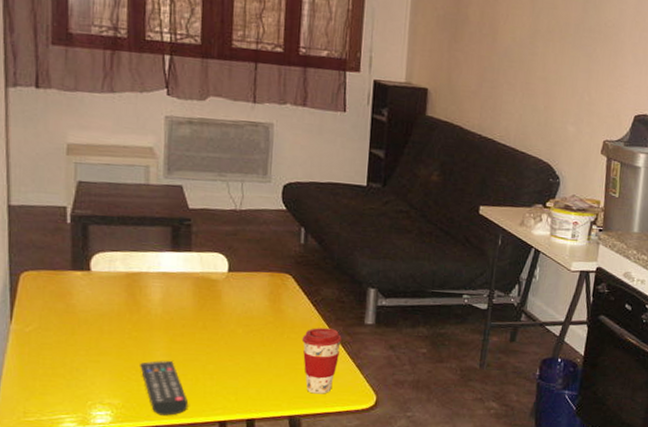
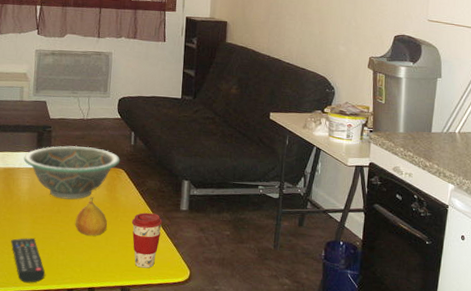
decorative bowl: none [153,244,286,312] -> present [23,145,120,200]
fruit: none [227,309,271,357] -> present [75,197,108,236]

